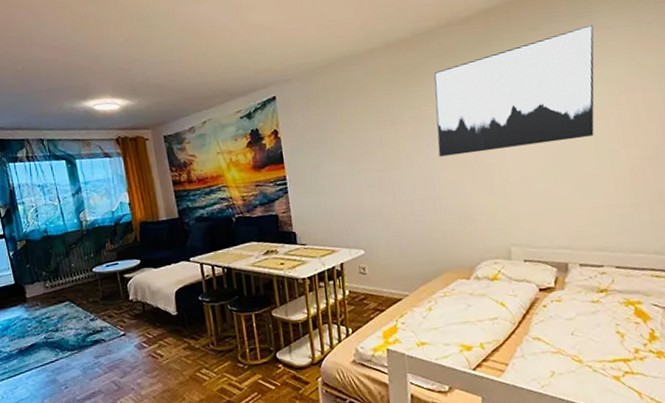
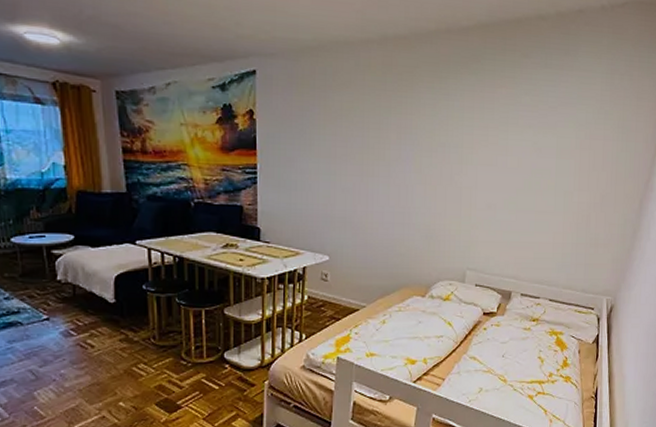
wall art: present [434,24,595,157] -> none [417,64,577,176]

